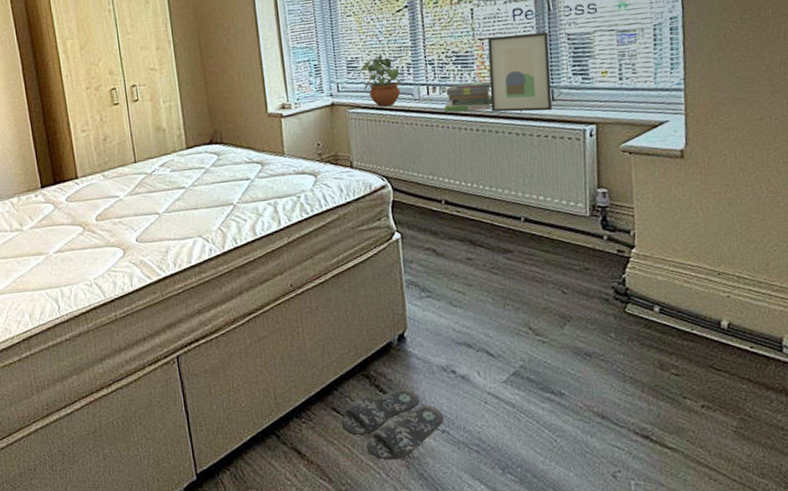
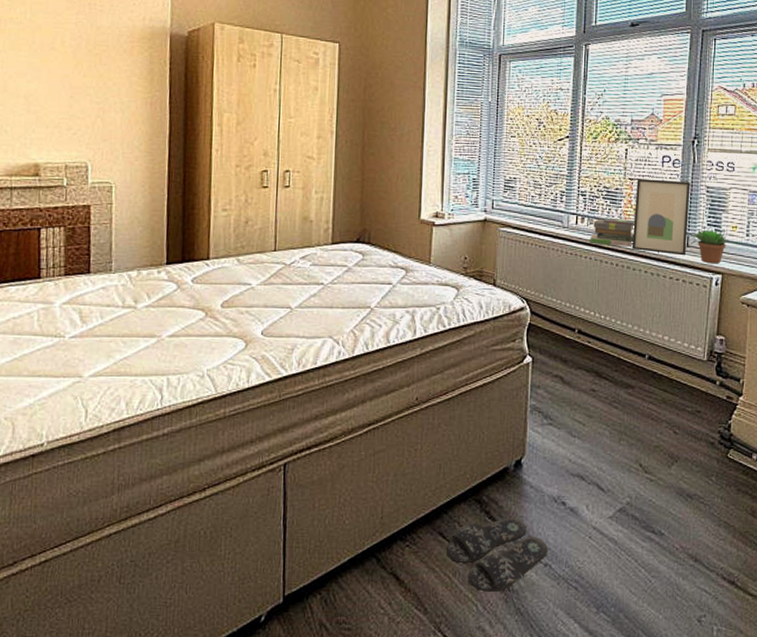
potted plant: present [358,53,403,107] -> none [514,177,554,230]
succulent plant: none [557,78,599,115] -> present [693,229,728,264]

